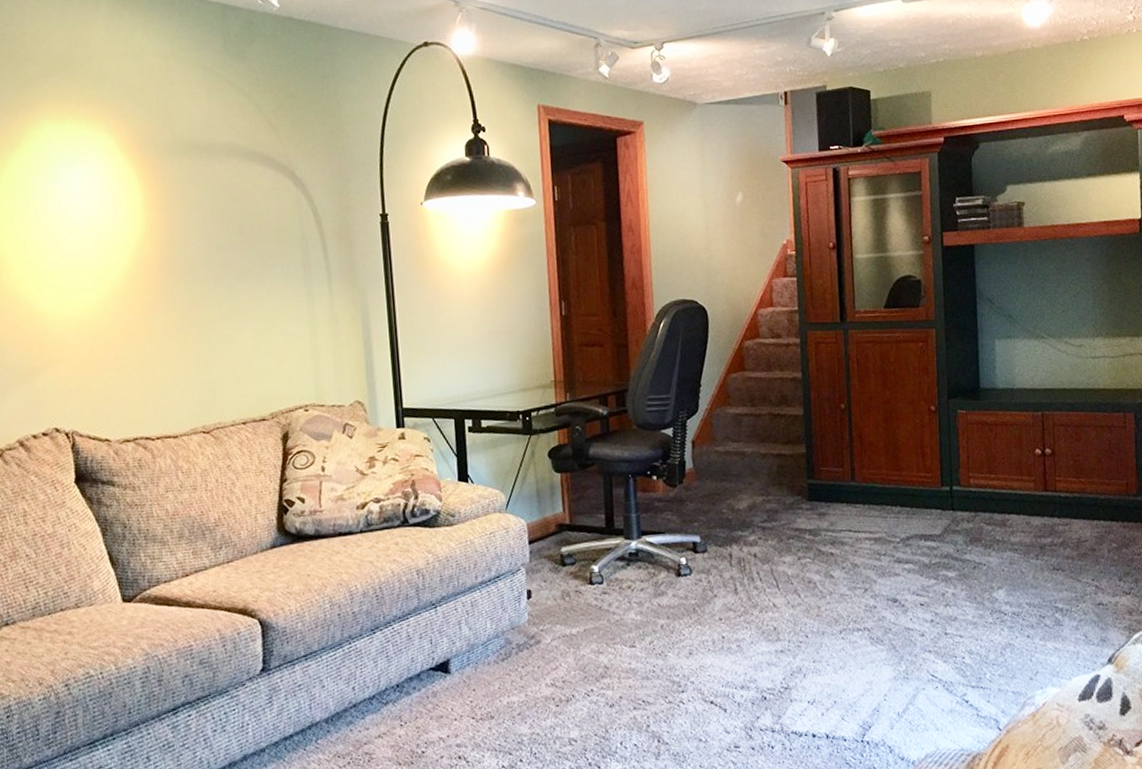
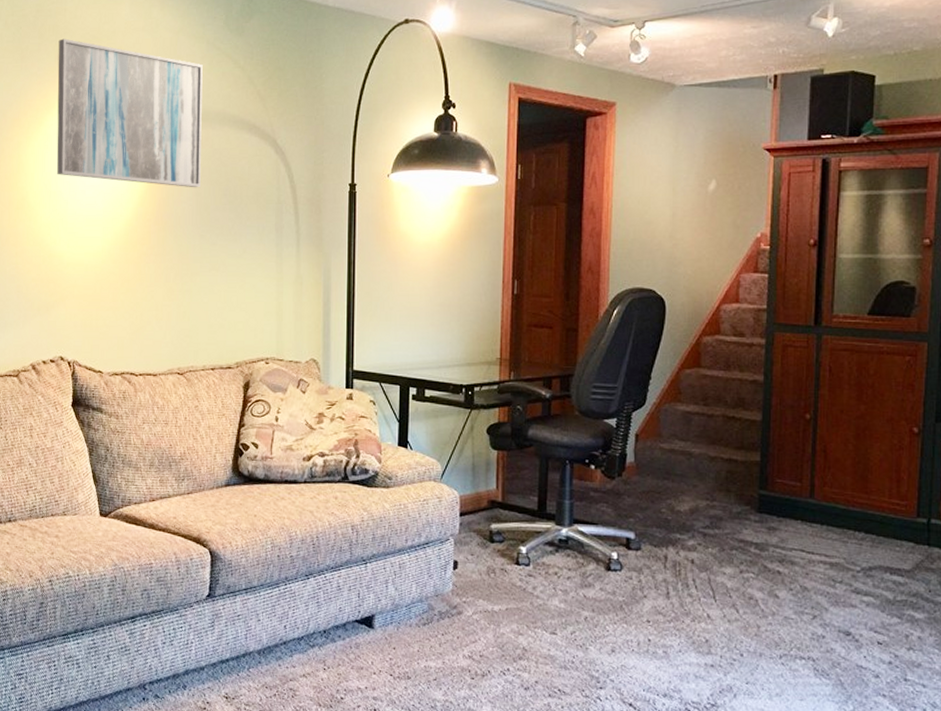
wall art: none [18,66,211,228] -> present [57,38,203,188]

